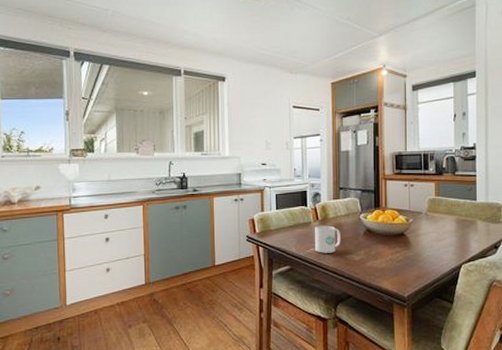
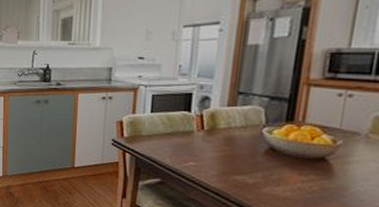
mug: present [315,225,341,253] -> none [195,136,232,171]

